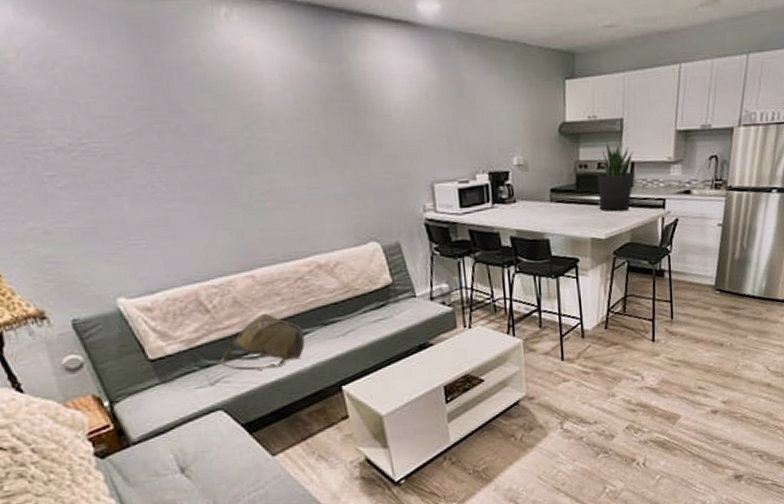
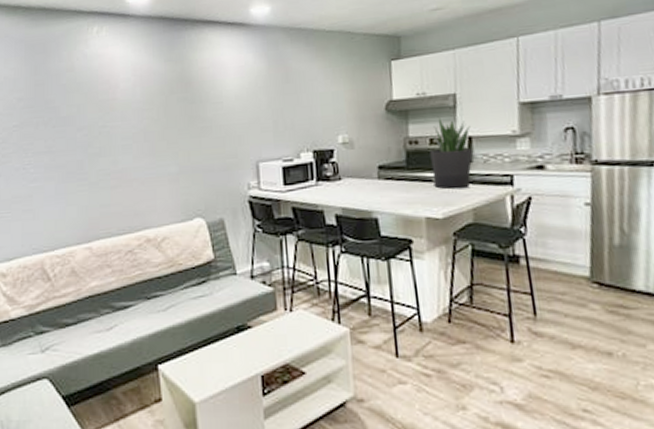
backpack: present [220,314,306,371] -> none [53,284,128,341]

